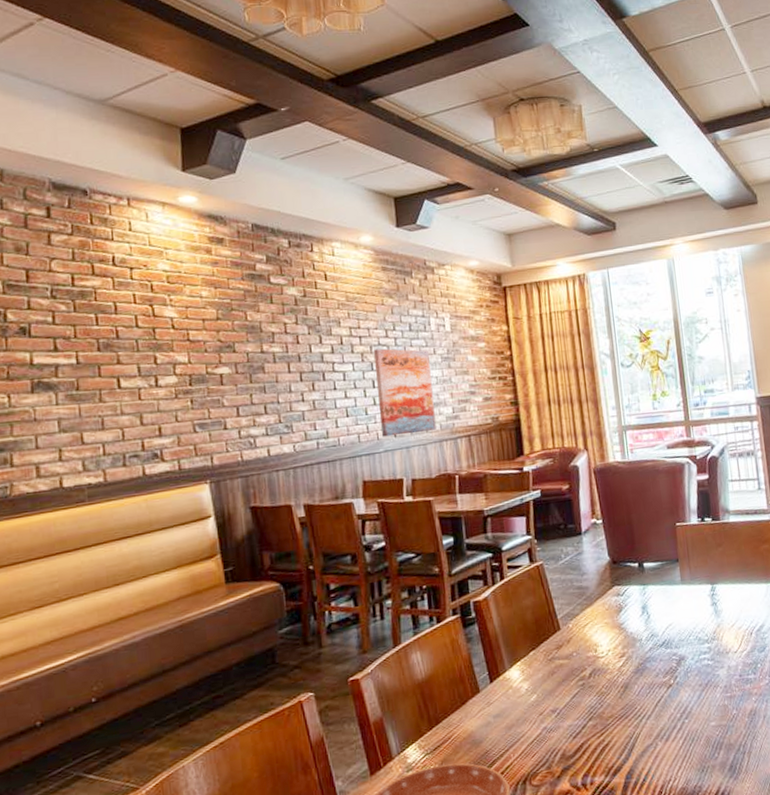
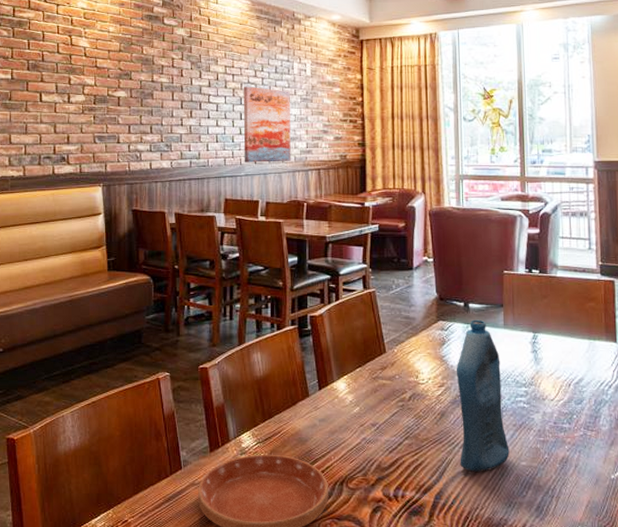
bottle: none [636,578,698,743] -> present [456,319,510,472]

